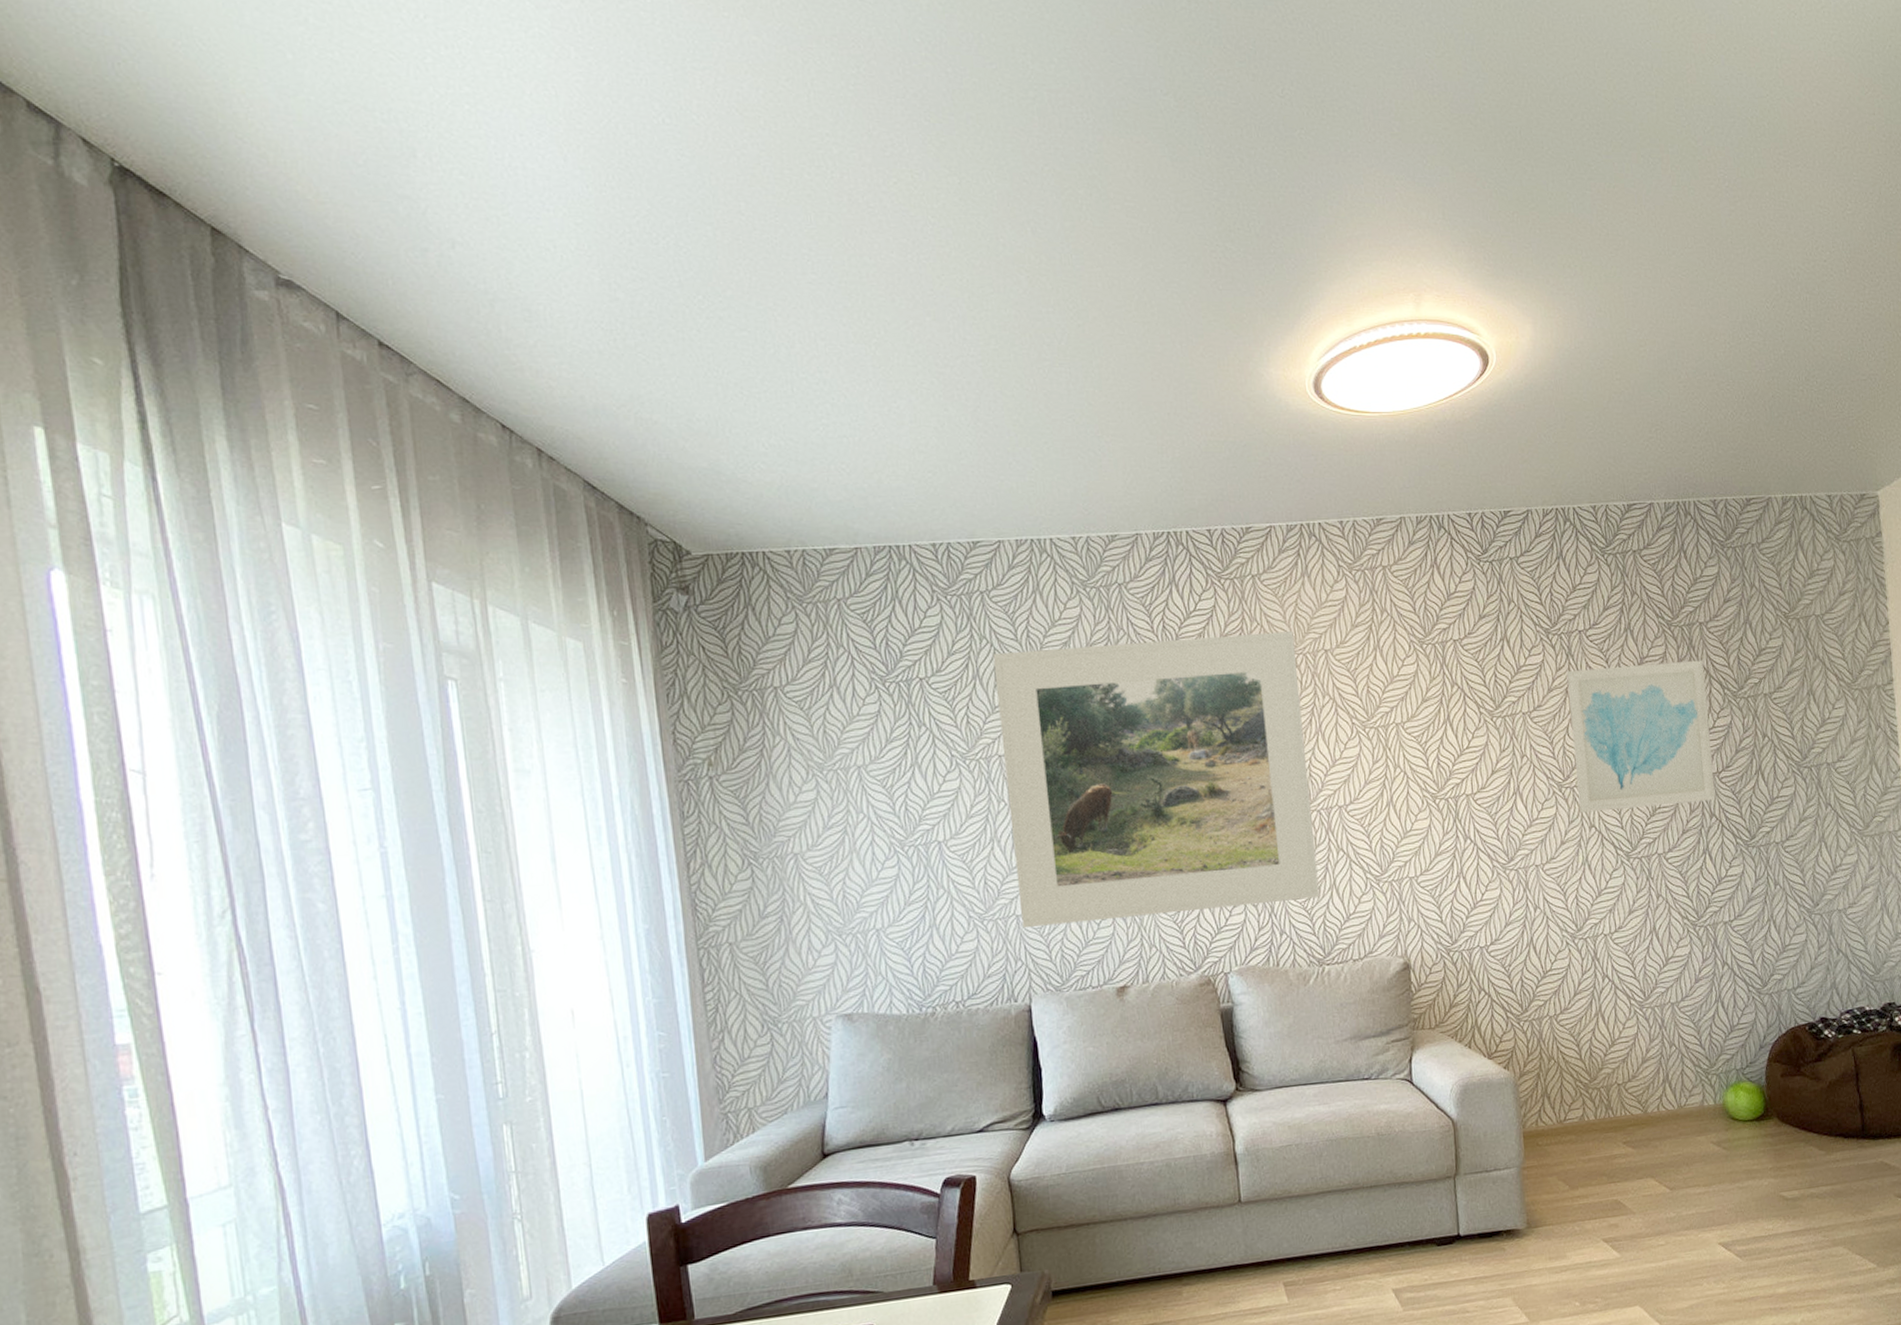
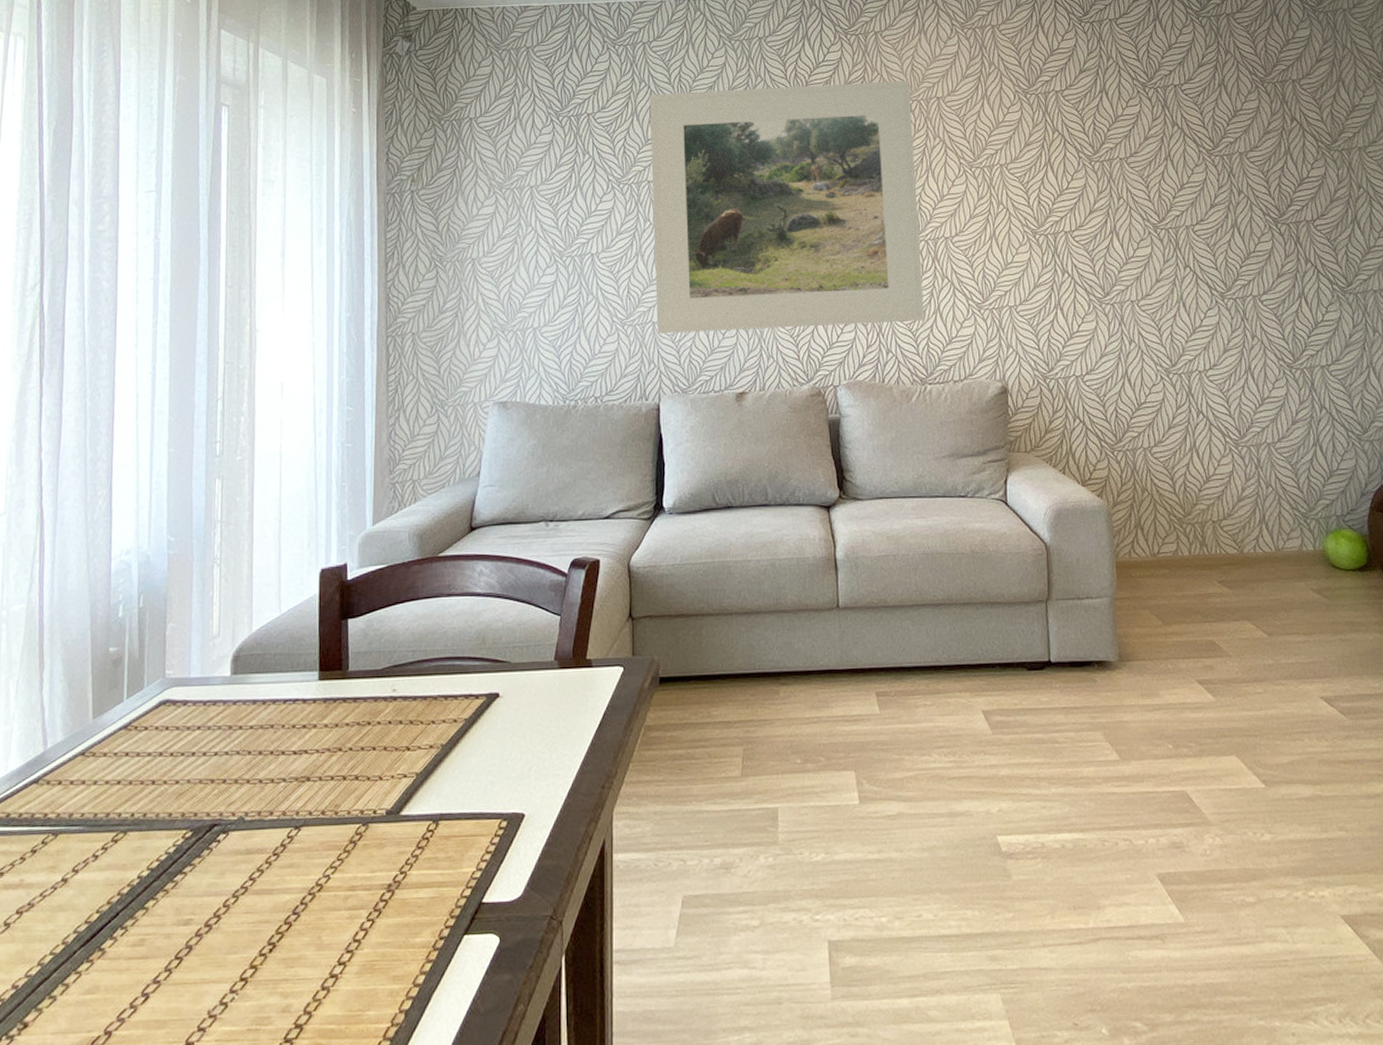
wall art: present [1566,660,1716,813] -> none [1162,114,1311,253]

